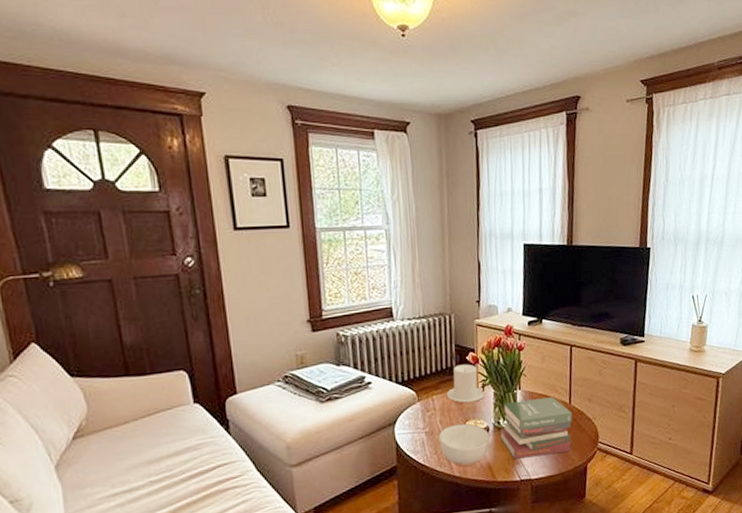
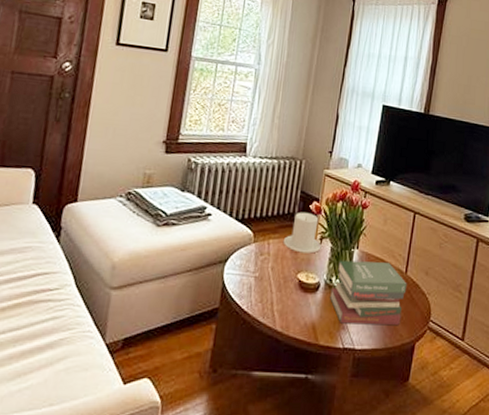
bowl: present [438,423,491,467] -> none [266,273,320,323]

